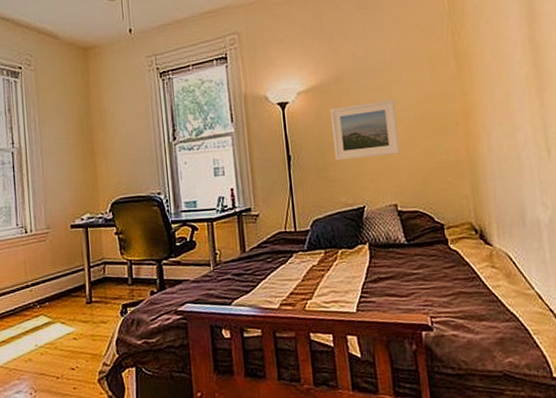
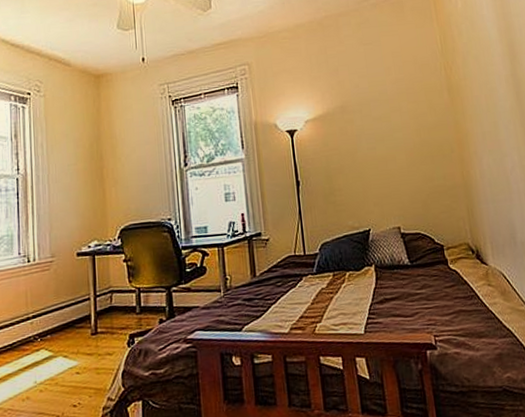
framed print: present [330,99,400,161] -> none [336,127,401,186]

